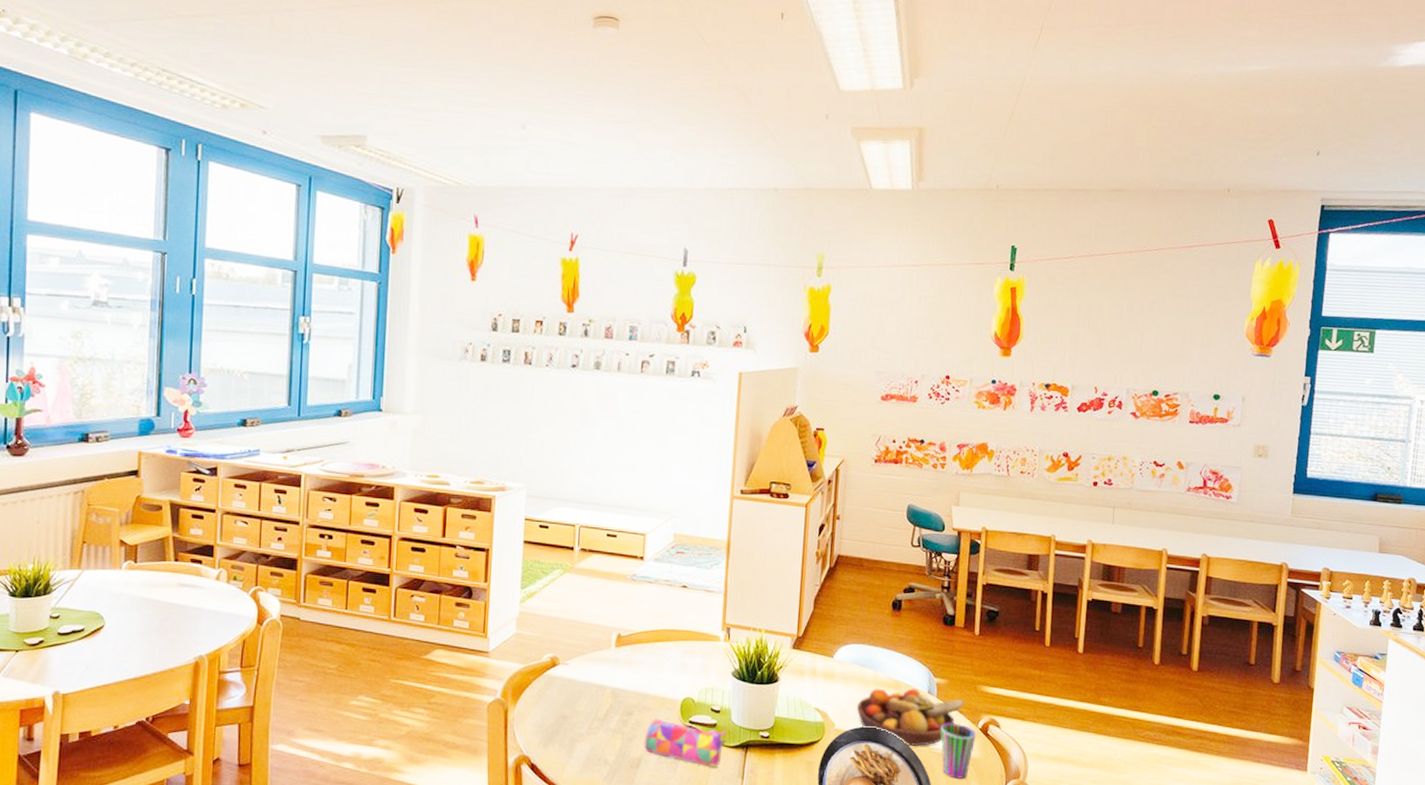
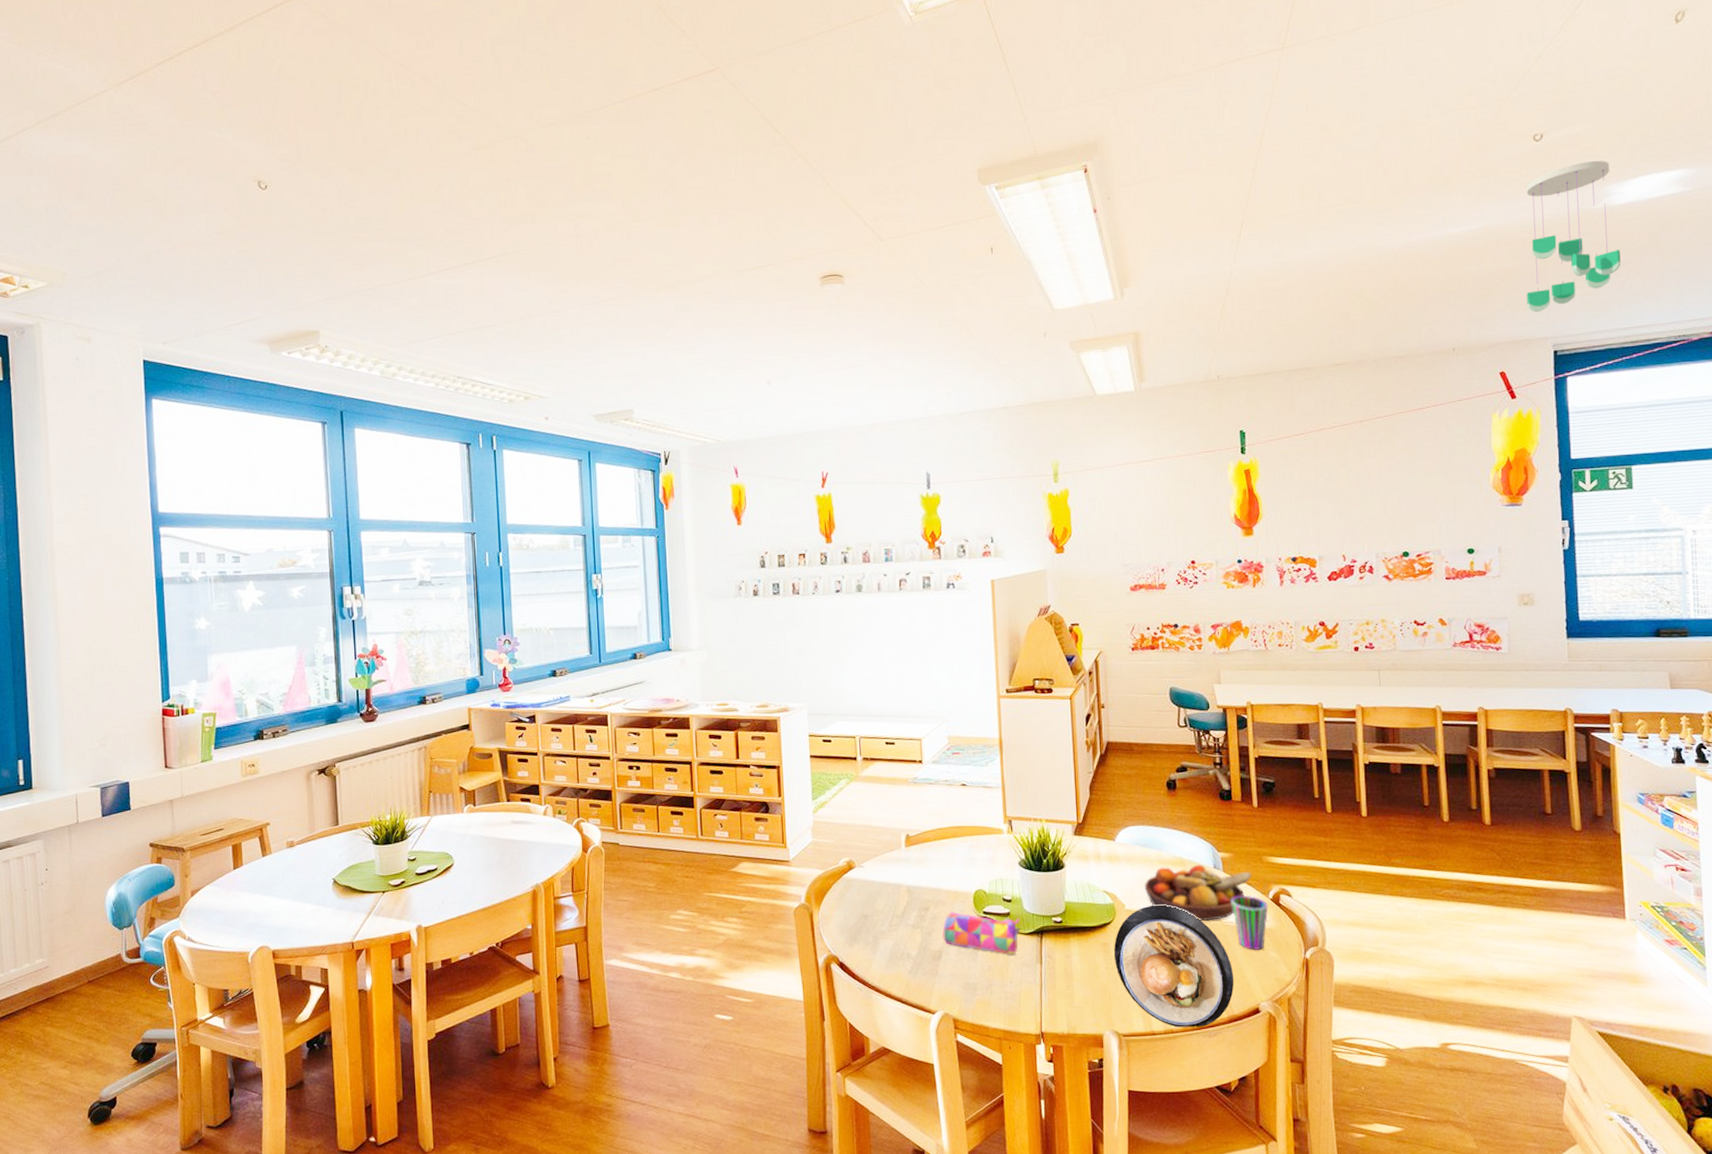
ceiling mobile: none [1303,17,1399,164] -> present [1526,161,1621,313]

